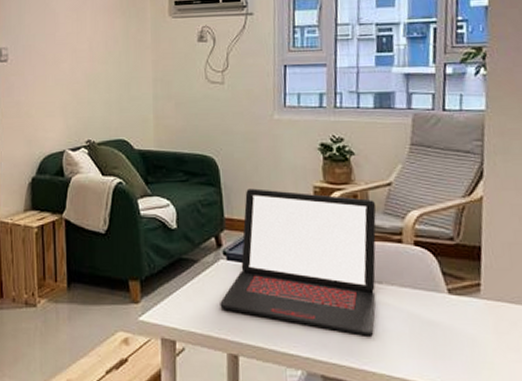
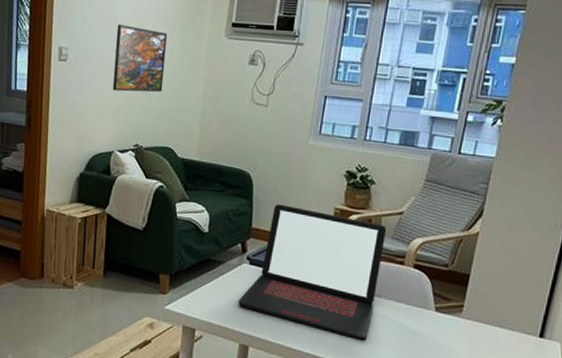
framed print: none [56,17,110,86] -> present [112,24,168,93]

